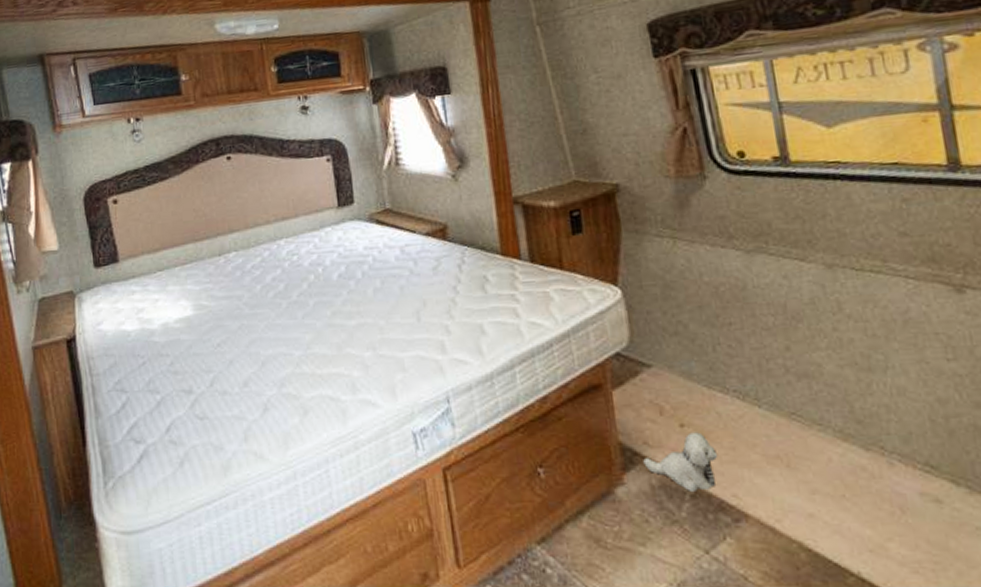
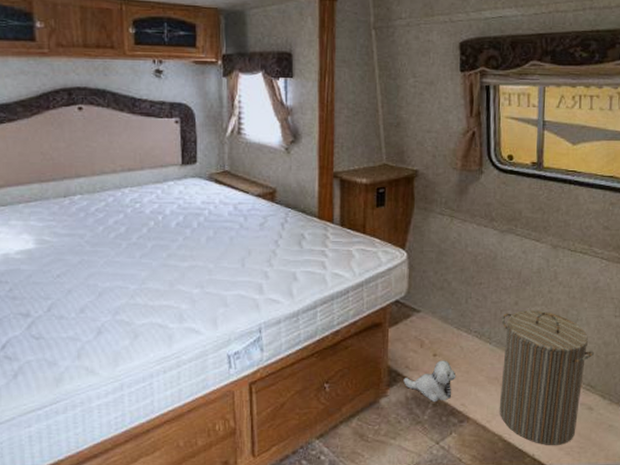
laundry hamper: none [769,356,926,559] -> present [499,310,594,446]

